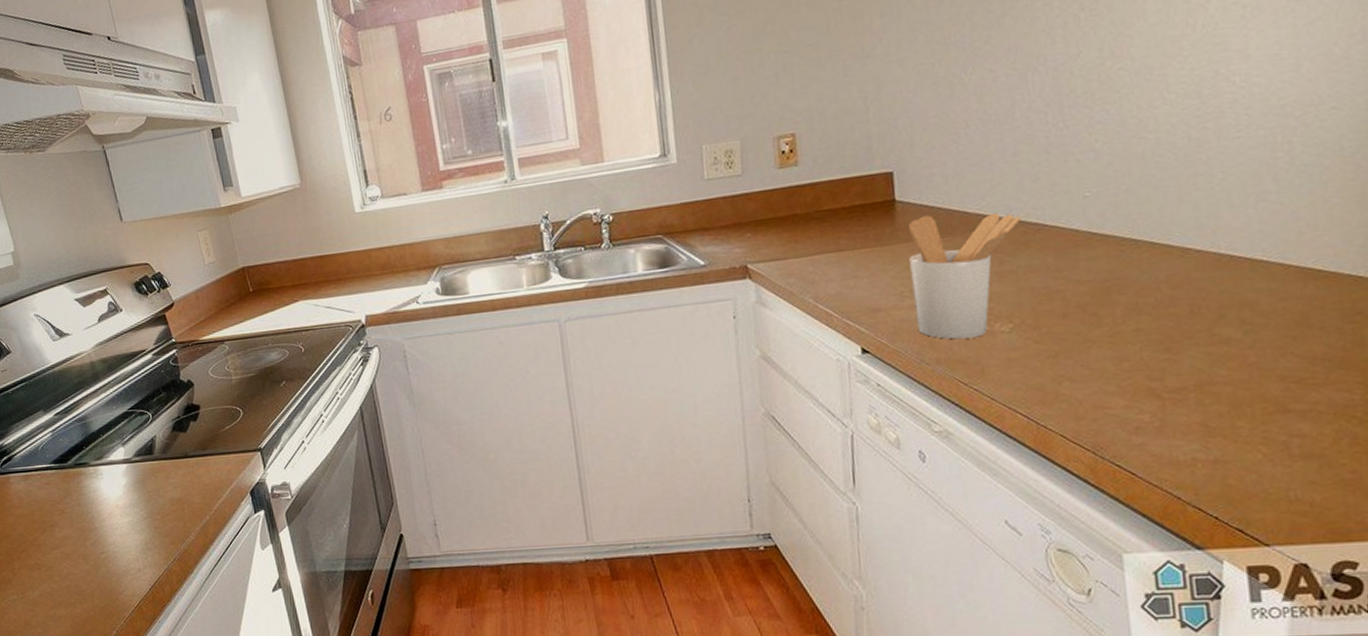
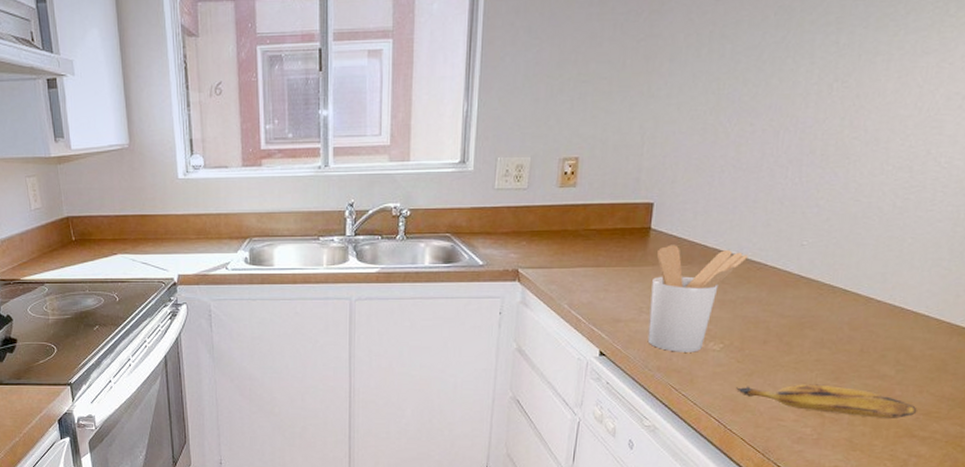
banana: none [1041,358,1285,394] -> present [736,384,917,418]

